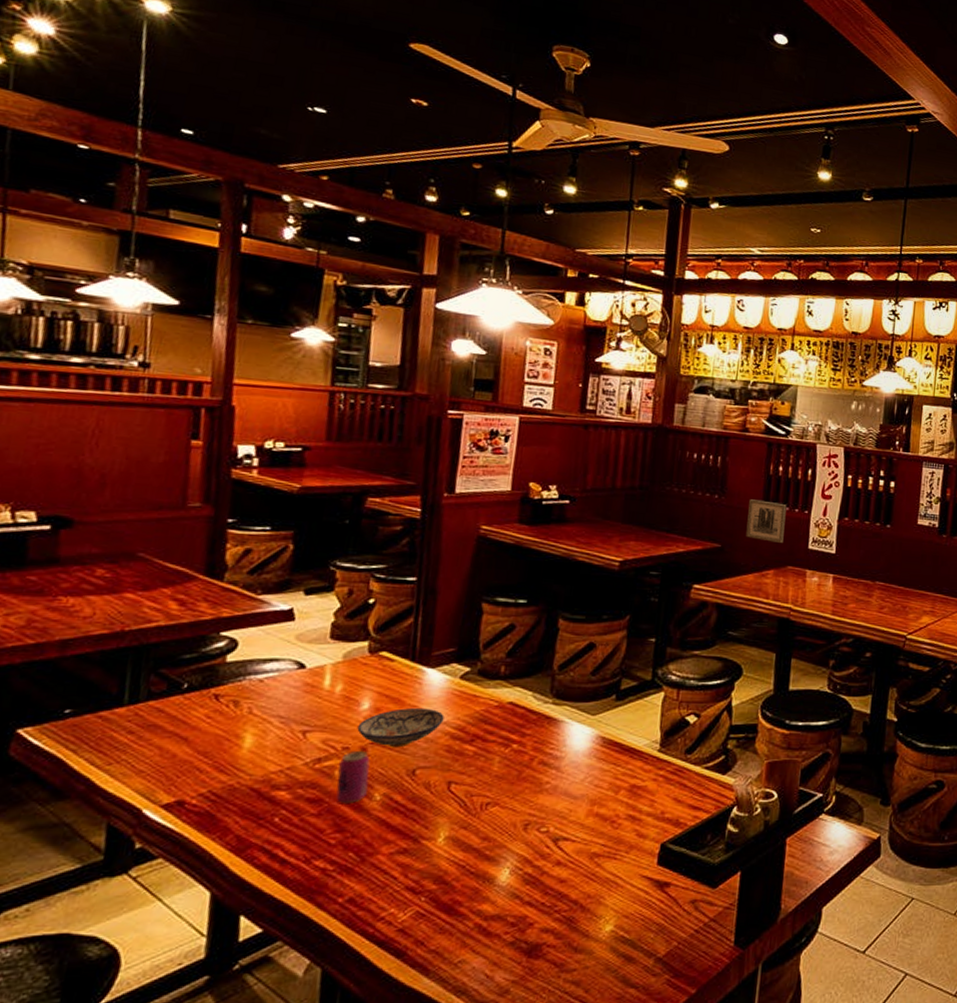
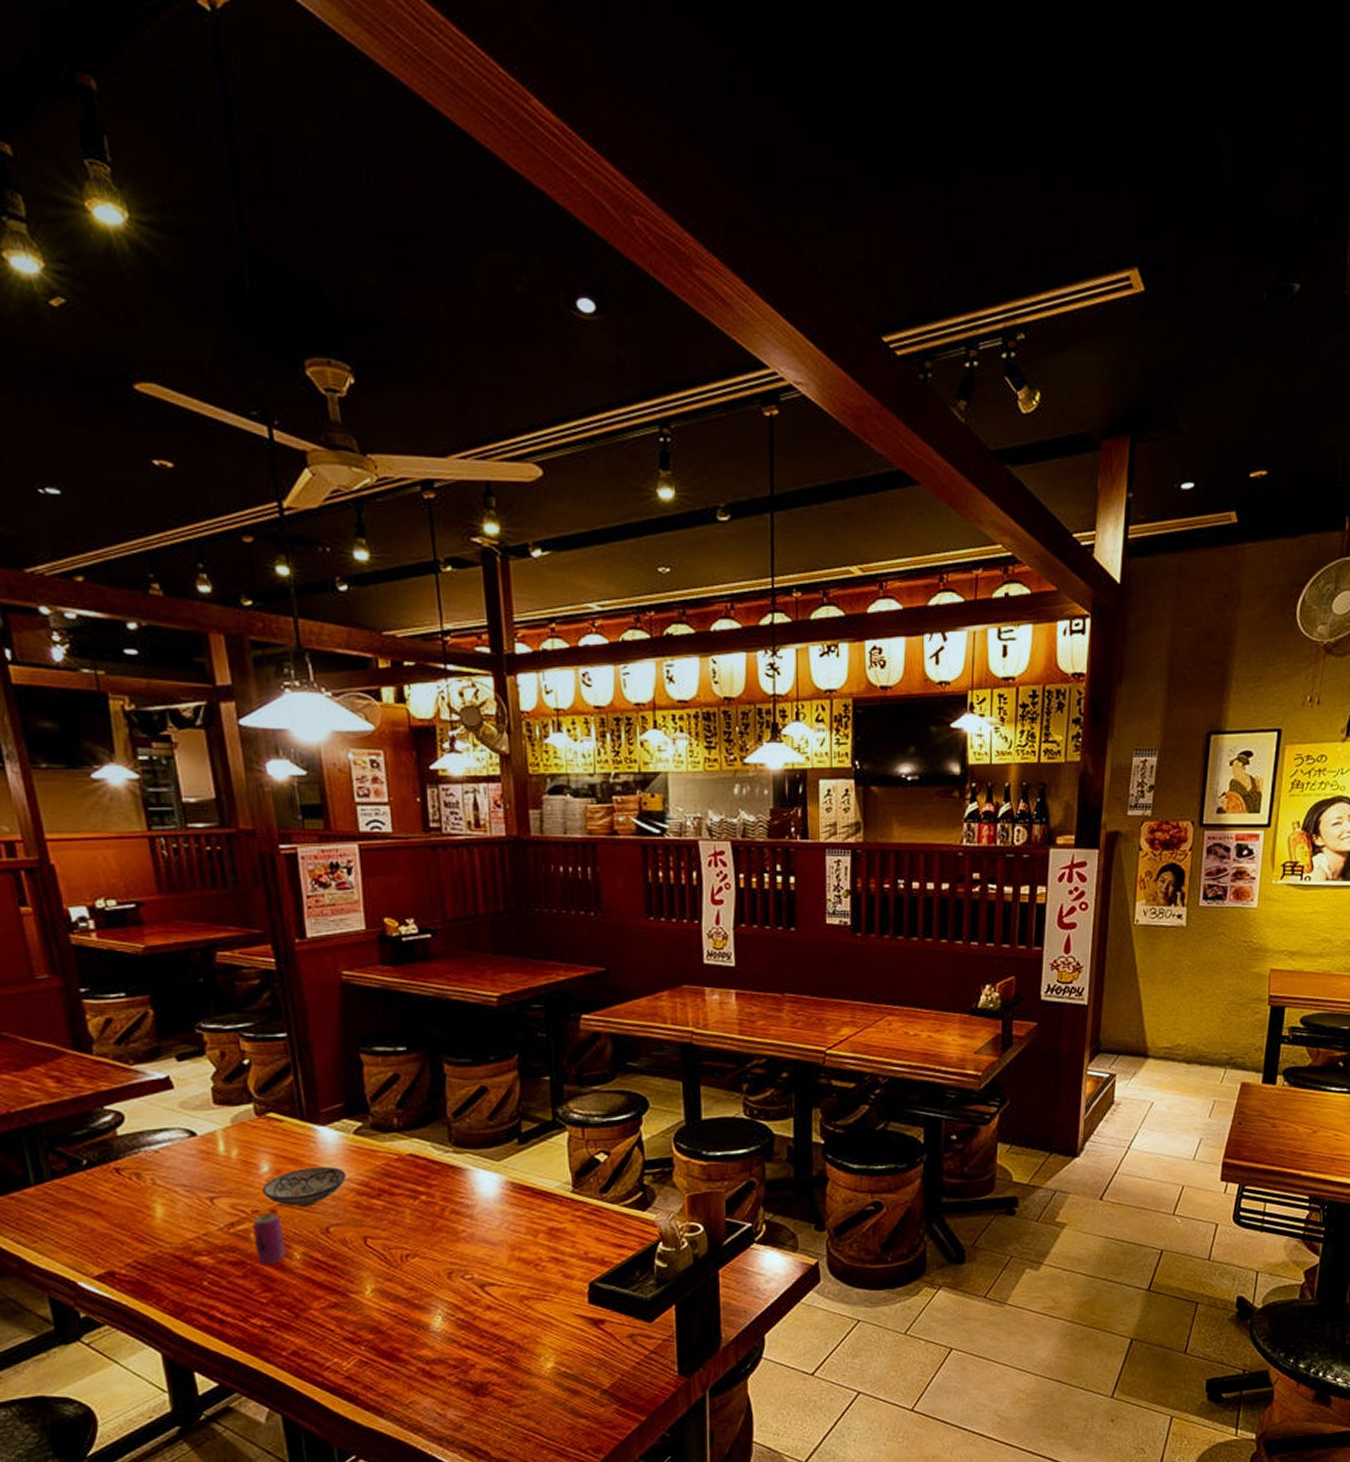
wall art: present [746,499,787,543] -> none [630,913,674,960]

